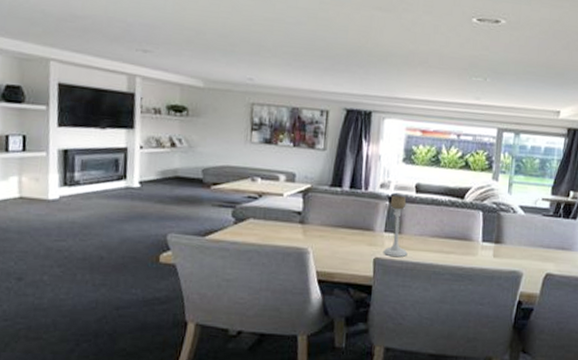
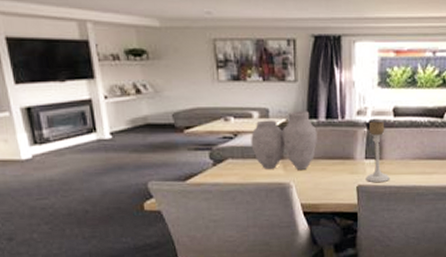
vase: none [274,178,340,237] -> present [251,111,317,170]

